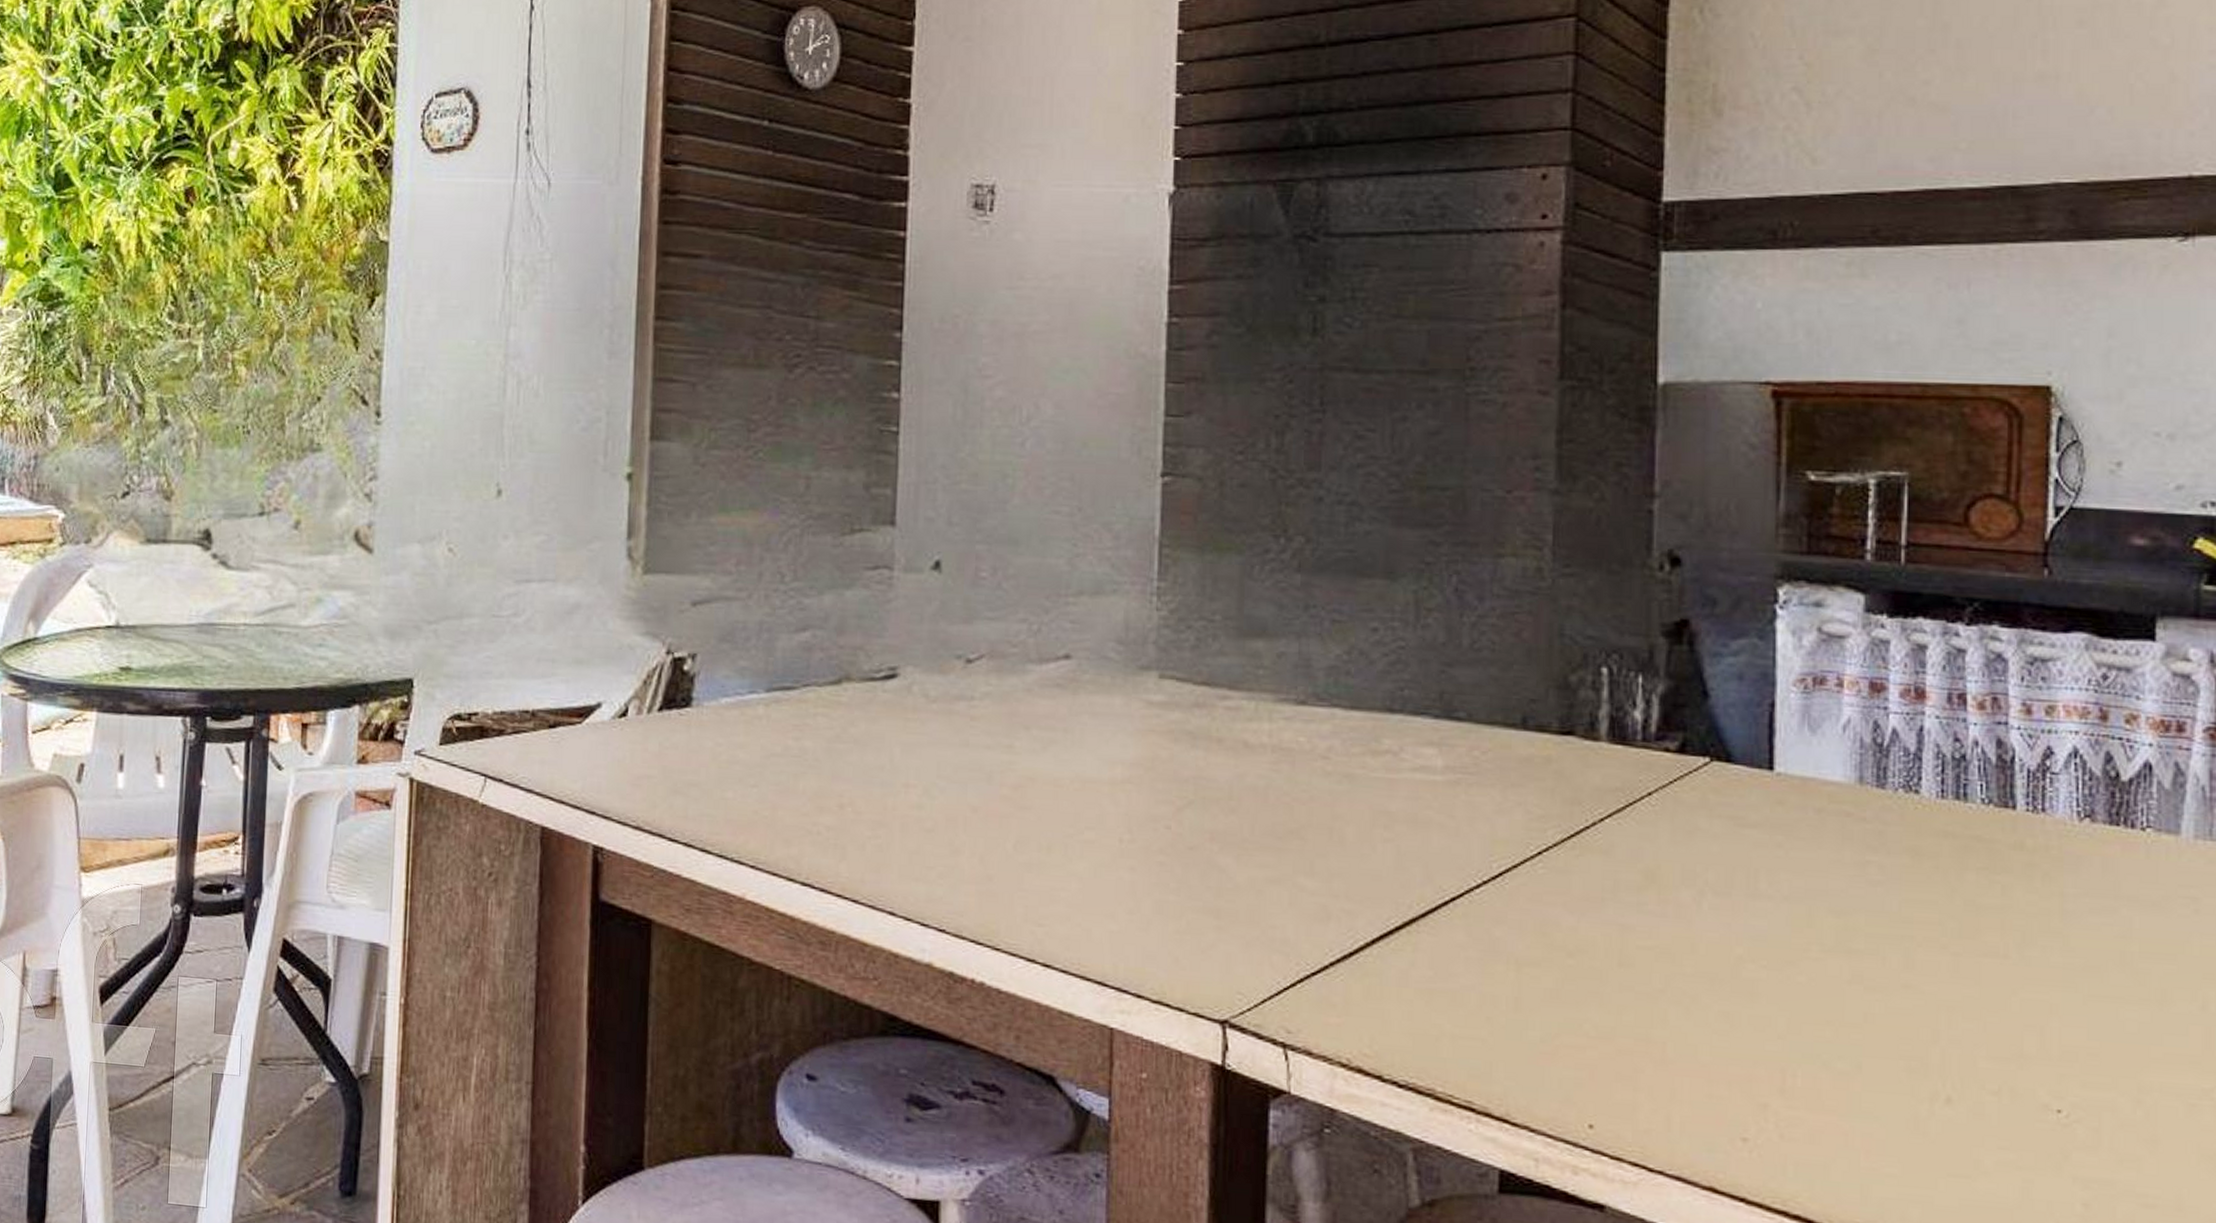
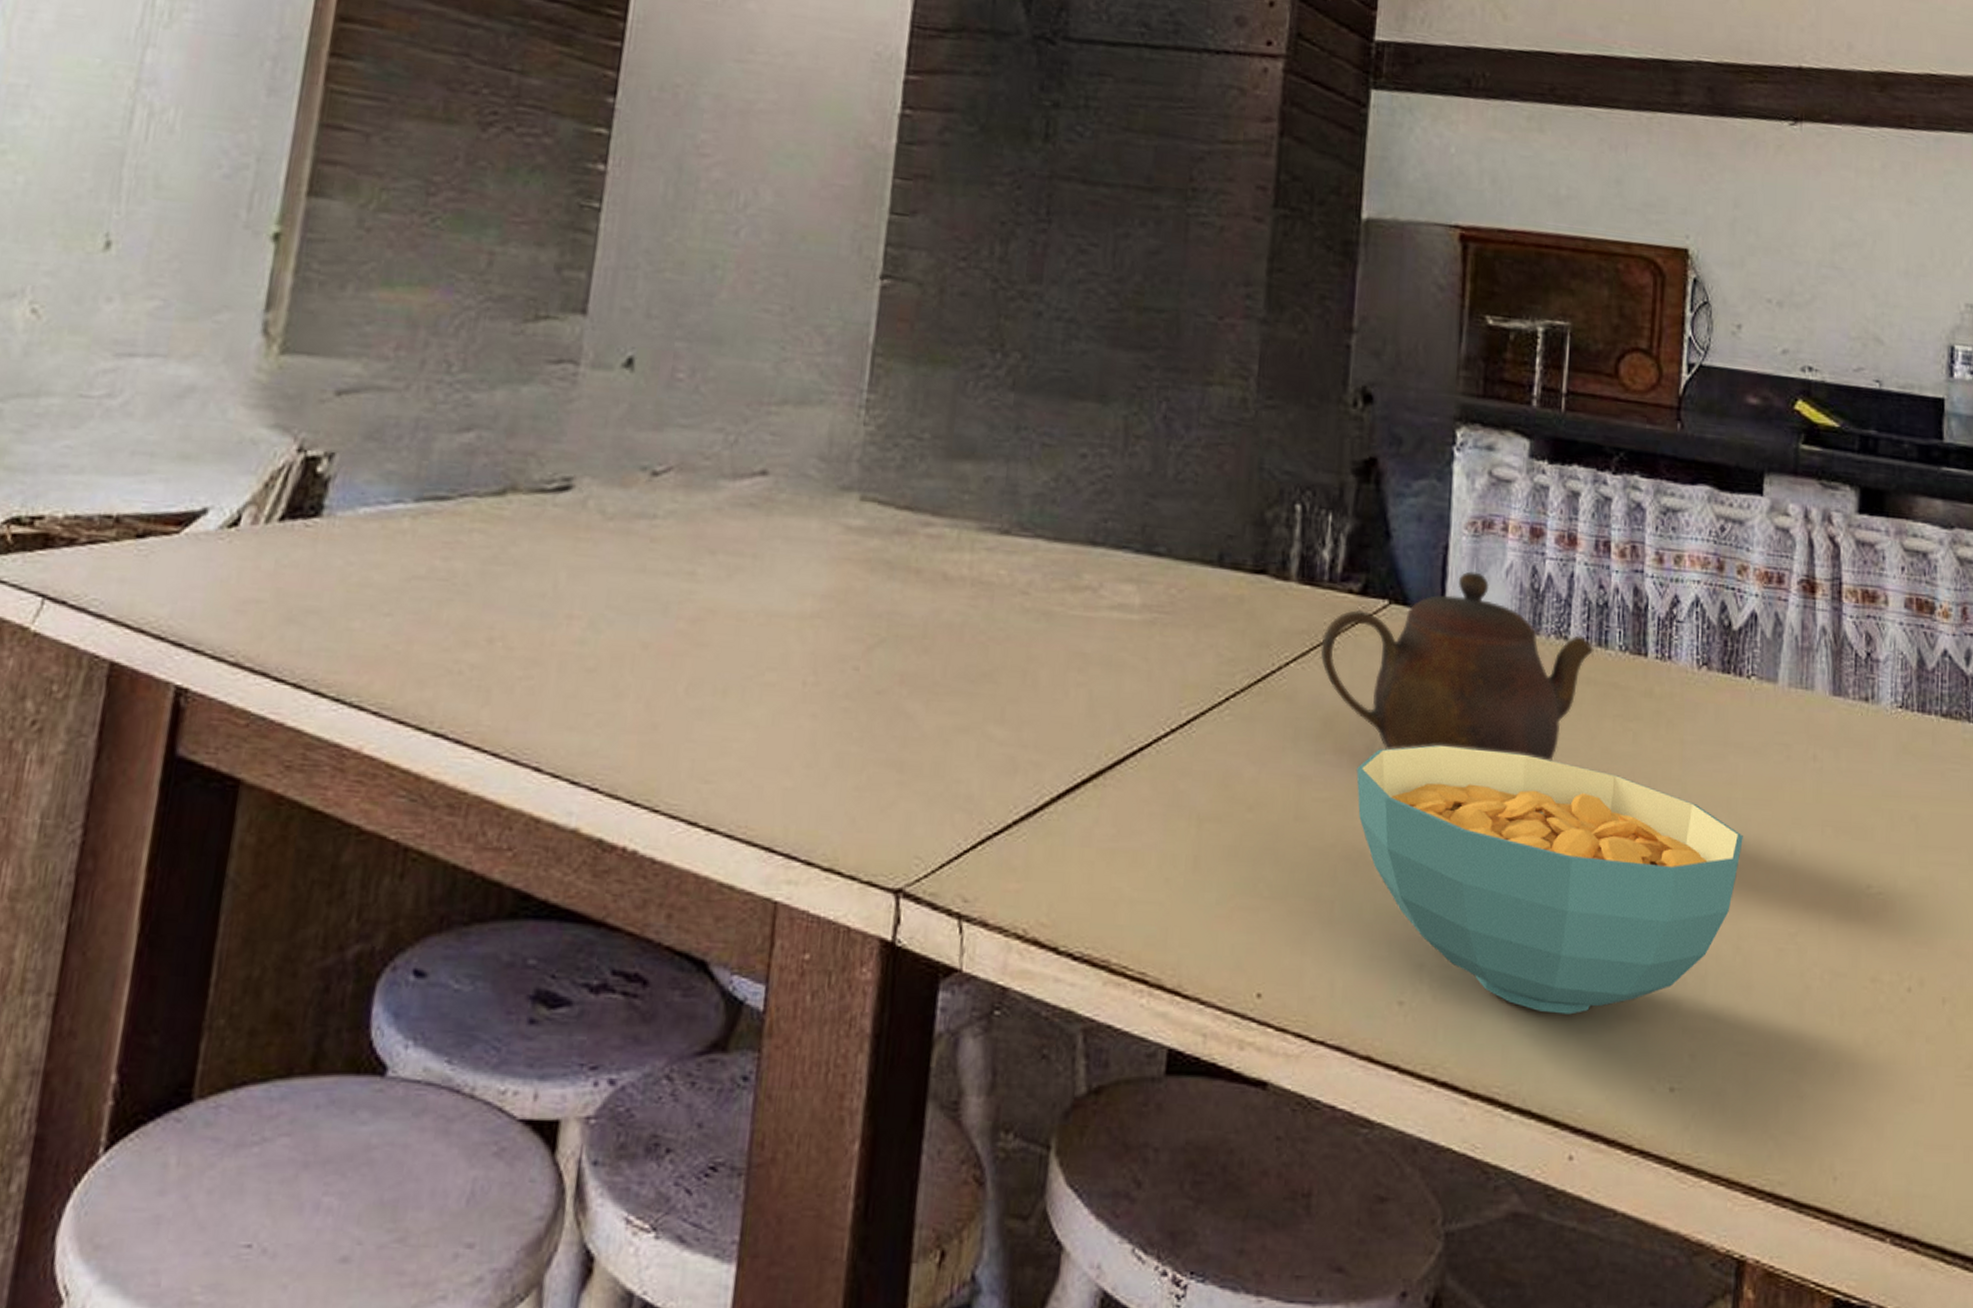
teapot: none [1637,727,1951,914] -> present [1320,571,1594,762]
cereal bowl: none [1684,896,2141,1159] -> present [1356,744,1743,1015]

